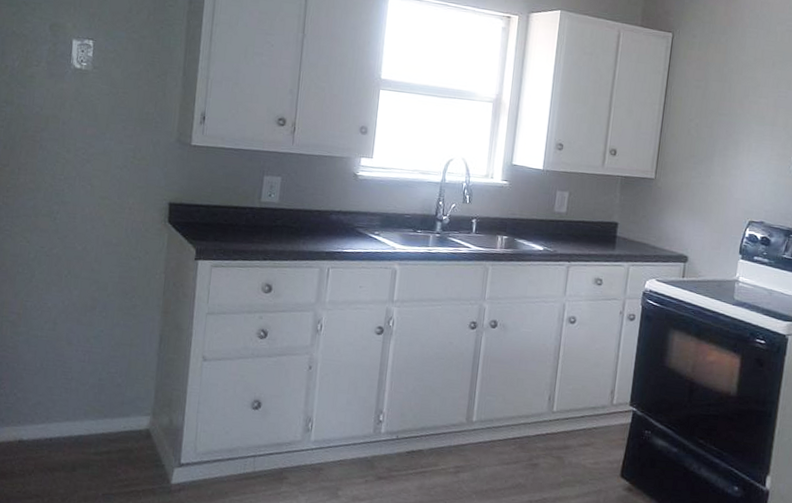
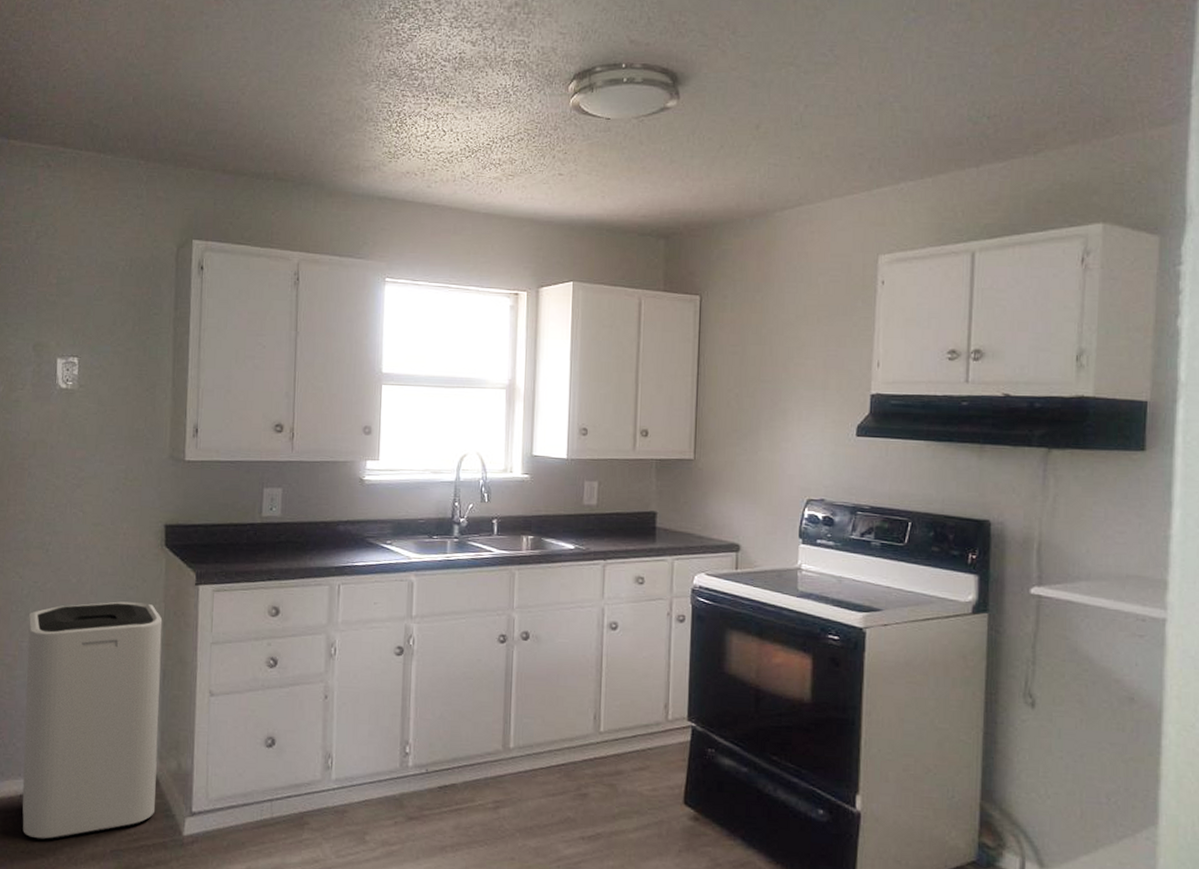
trash can: none [20,270,162,482] -> present [22,601,163,840]

